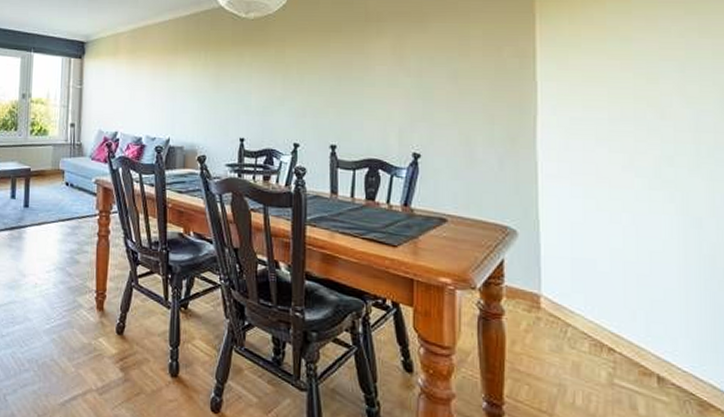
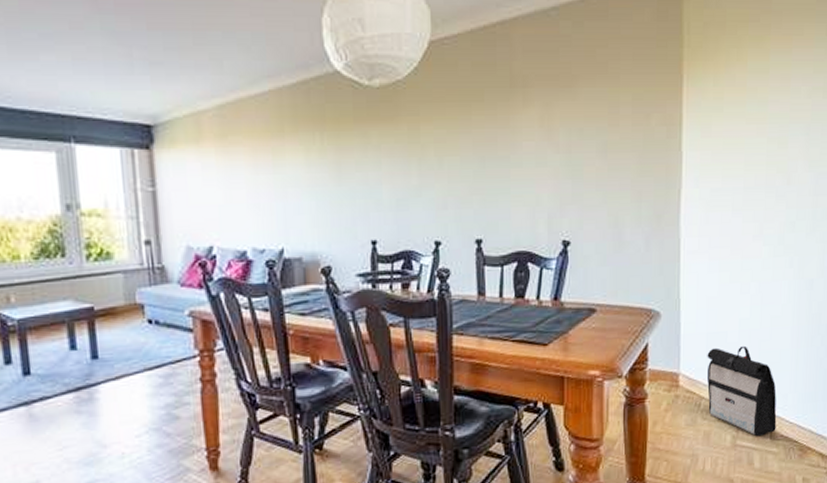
backpack: none [573,274,665,380] -> present [707,345,777,437]

